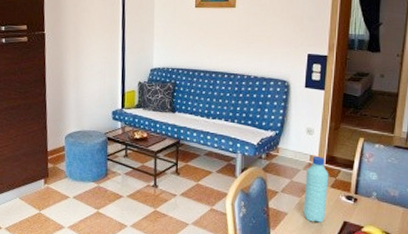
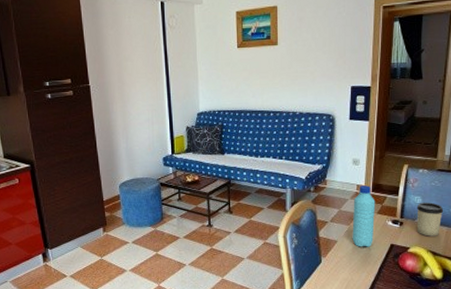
cup: none [371,179,401,217] -> present [416,202,444,237]

